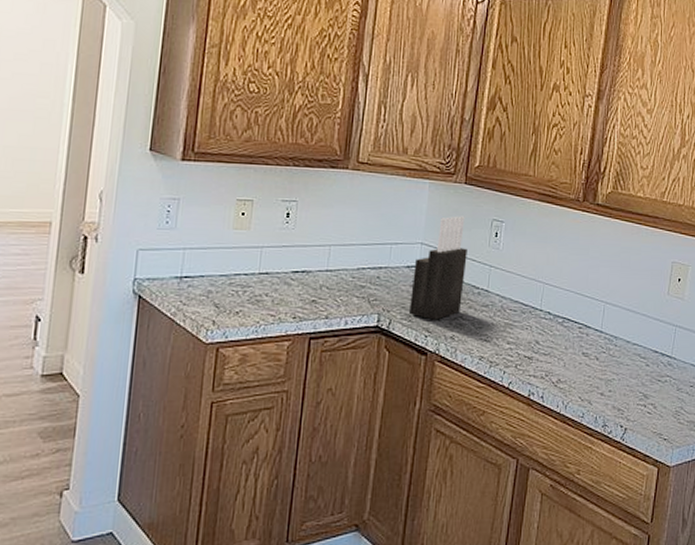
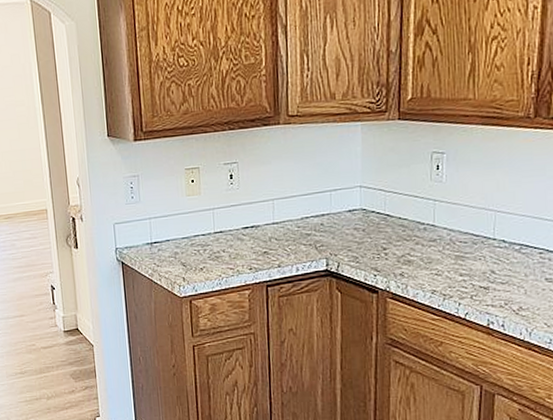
knife block: present [408,216,467,320] -> none [355,153,409,260]

